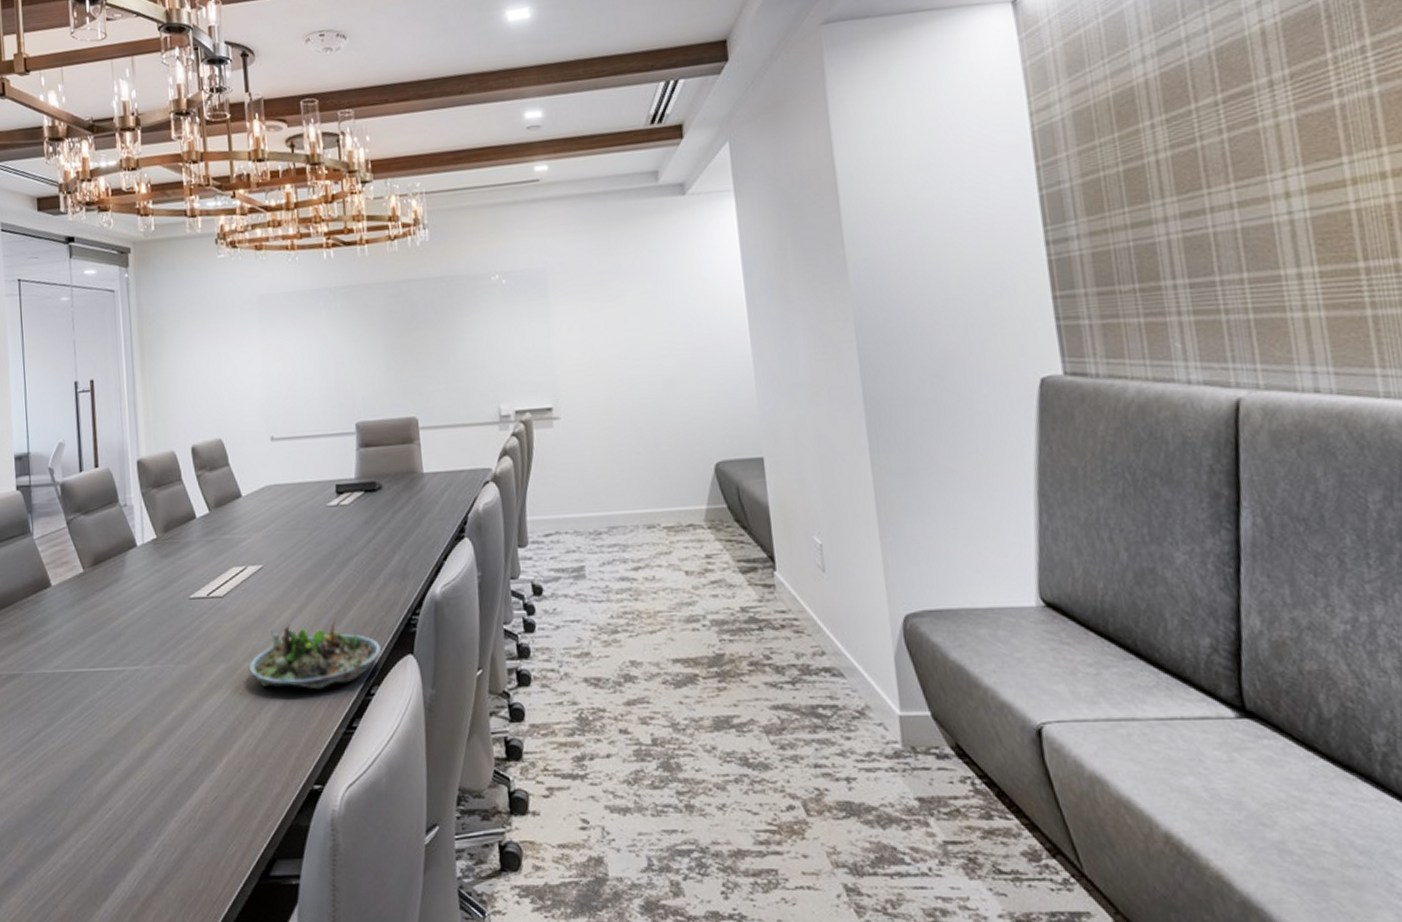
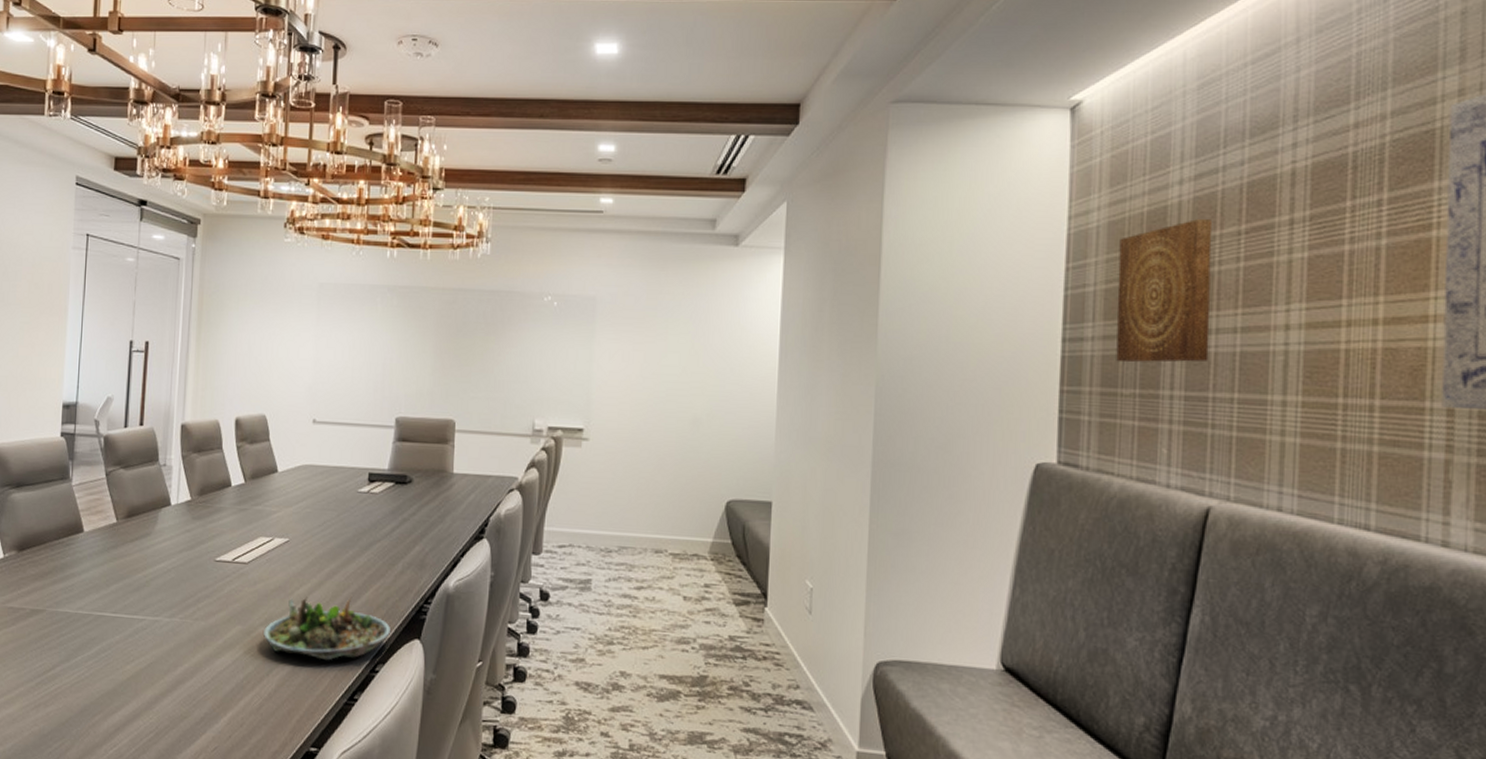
wall art: none [1088,94,1208,258] -> present [1116,219,1213,363]

